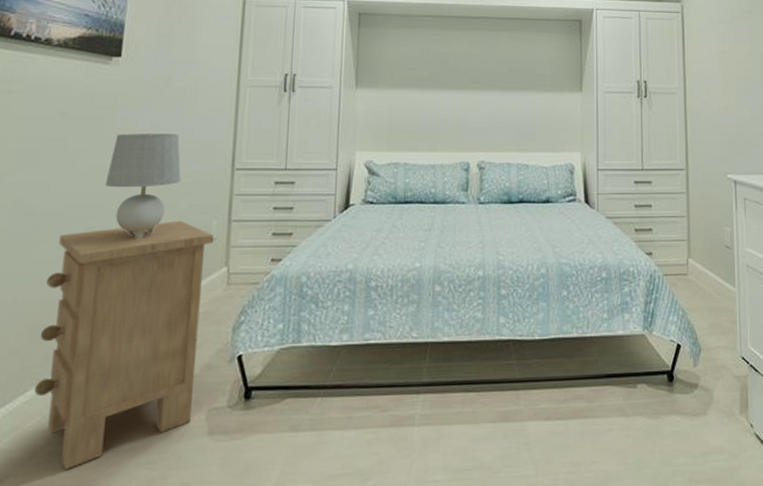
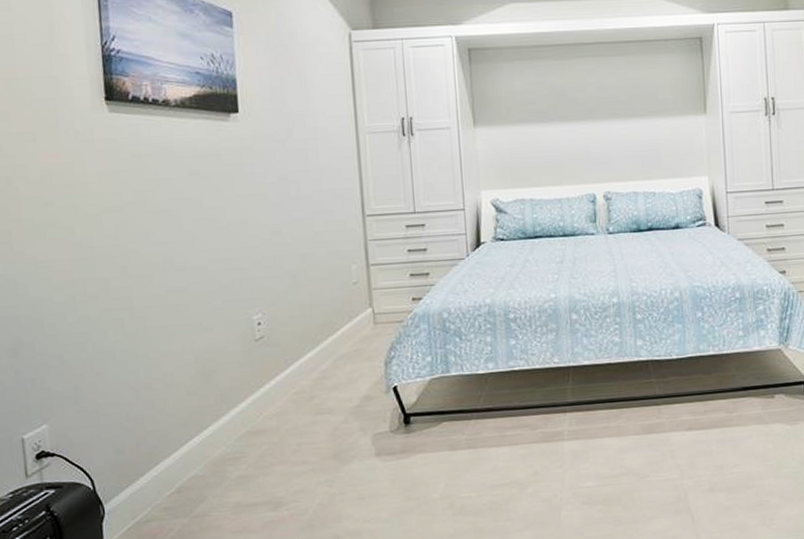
nightstand: present [34,220,214,471] -> none [208,267,358,491]
table lamp: present [105,134,181,240] -> none [245,185,316,288]

